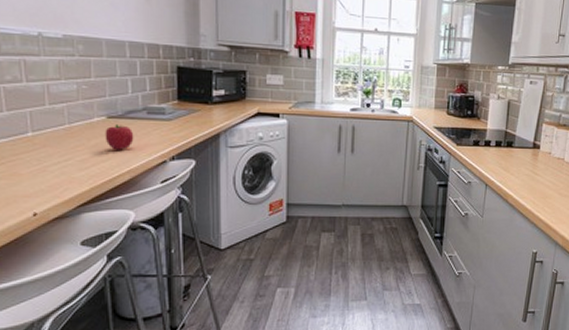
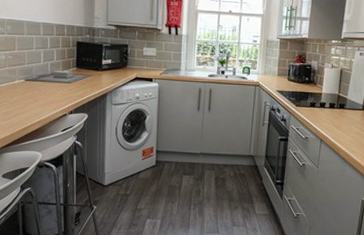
fruit: present [105,123,134,150] -> none [23,85,44,105]

